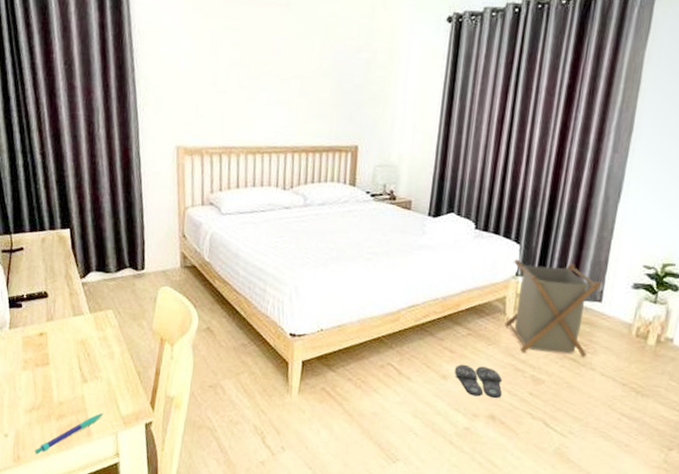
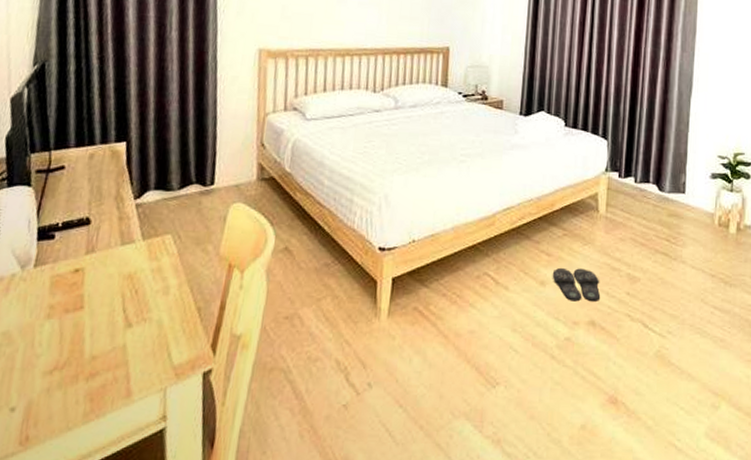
pen: present [35,413,104,455] -> none [51,365,151,431]
laundry basket: present [504,259,601,357] -> none [598,155,683,250]

